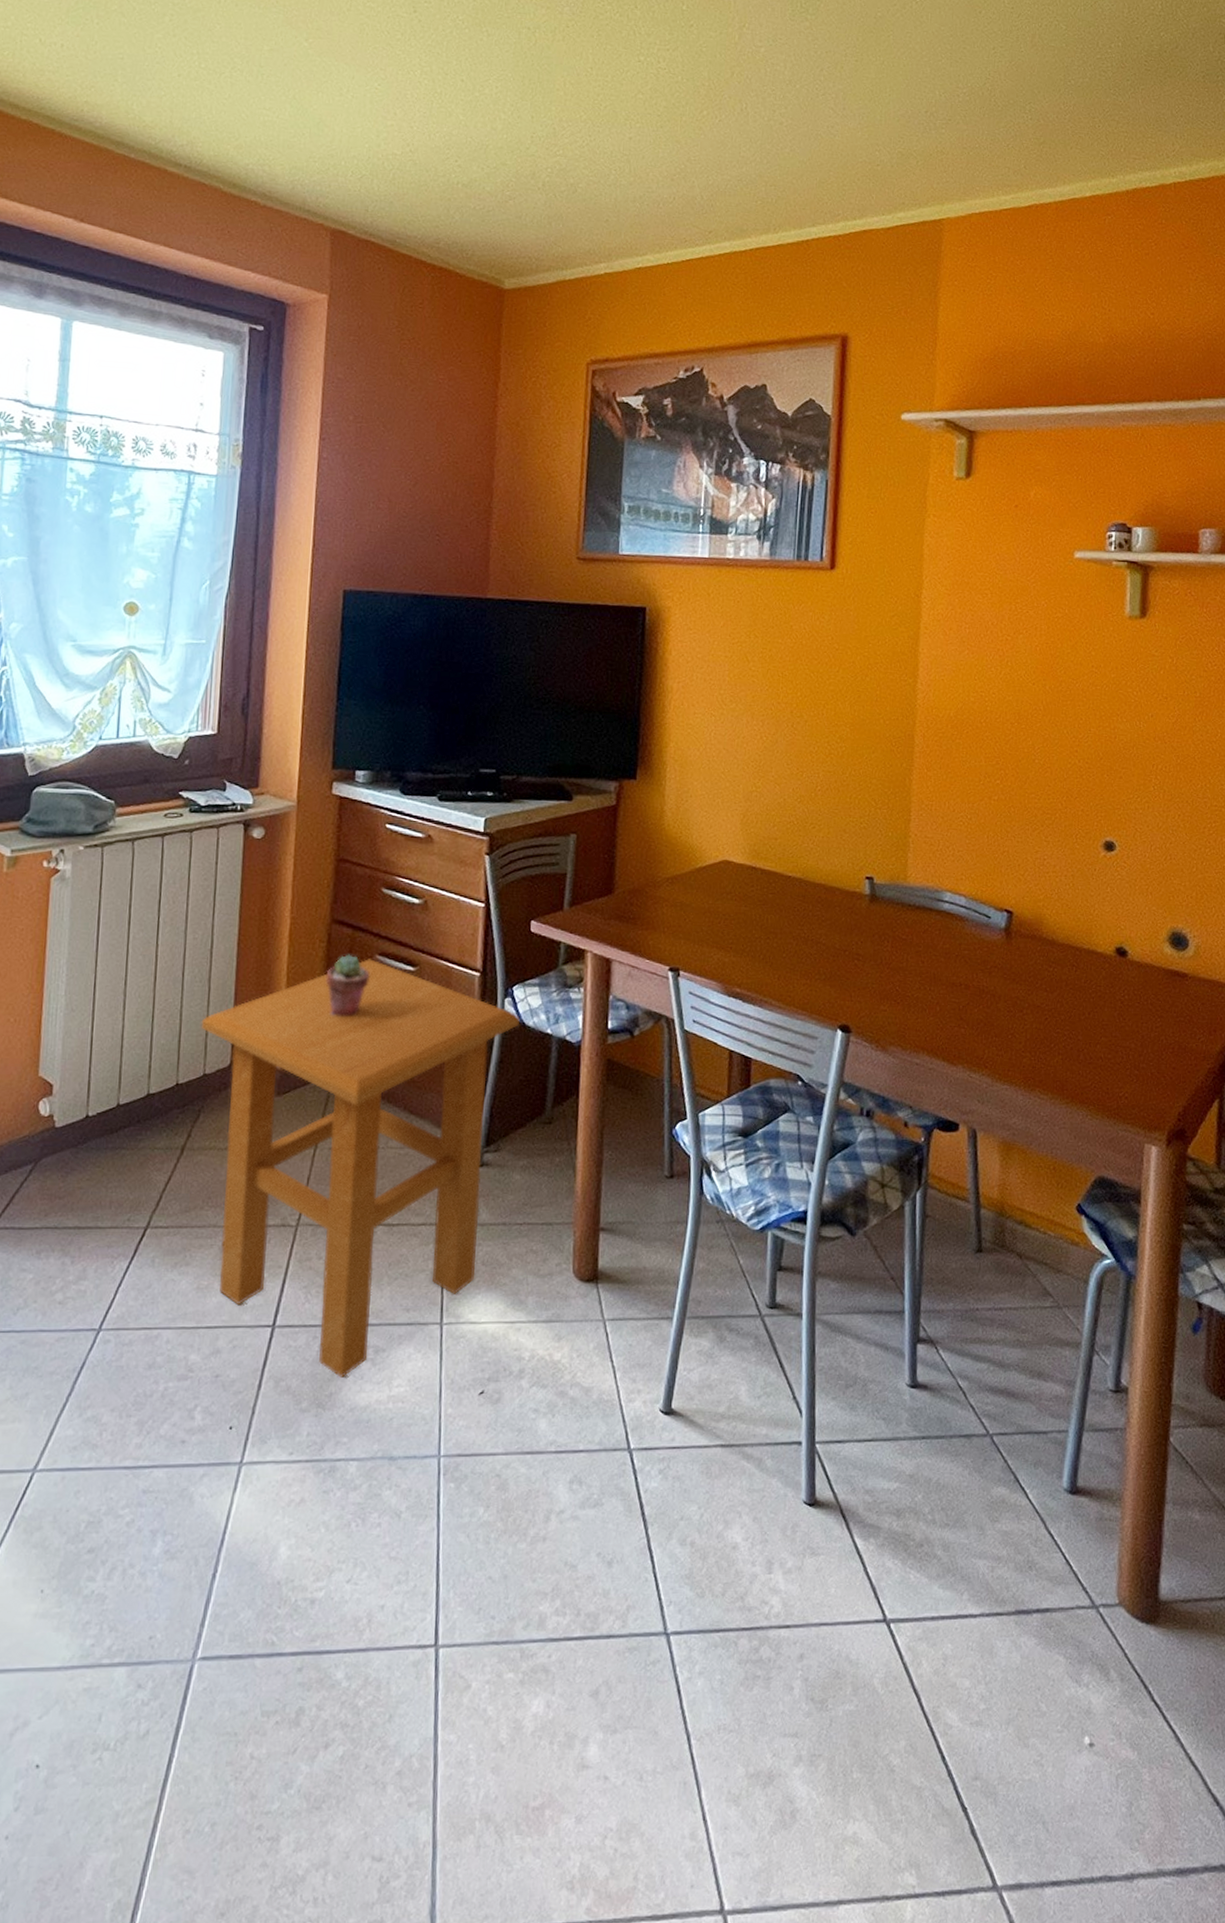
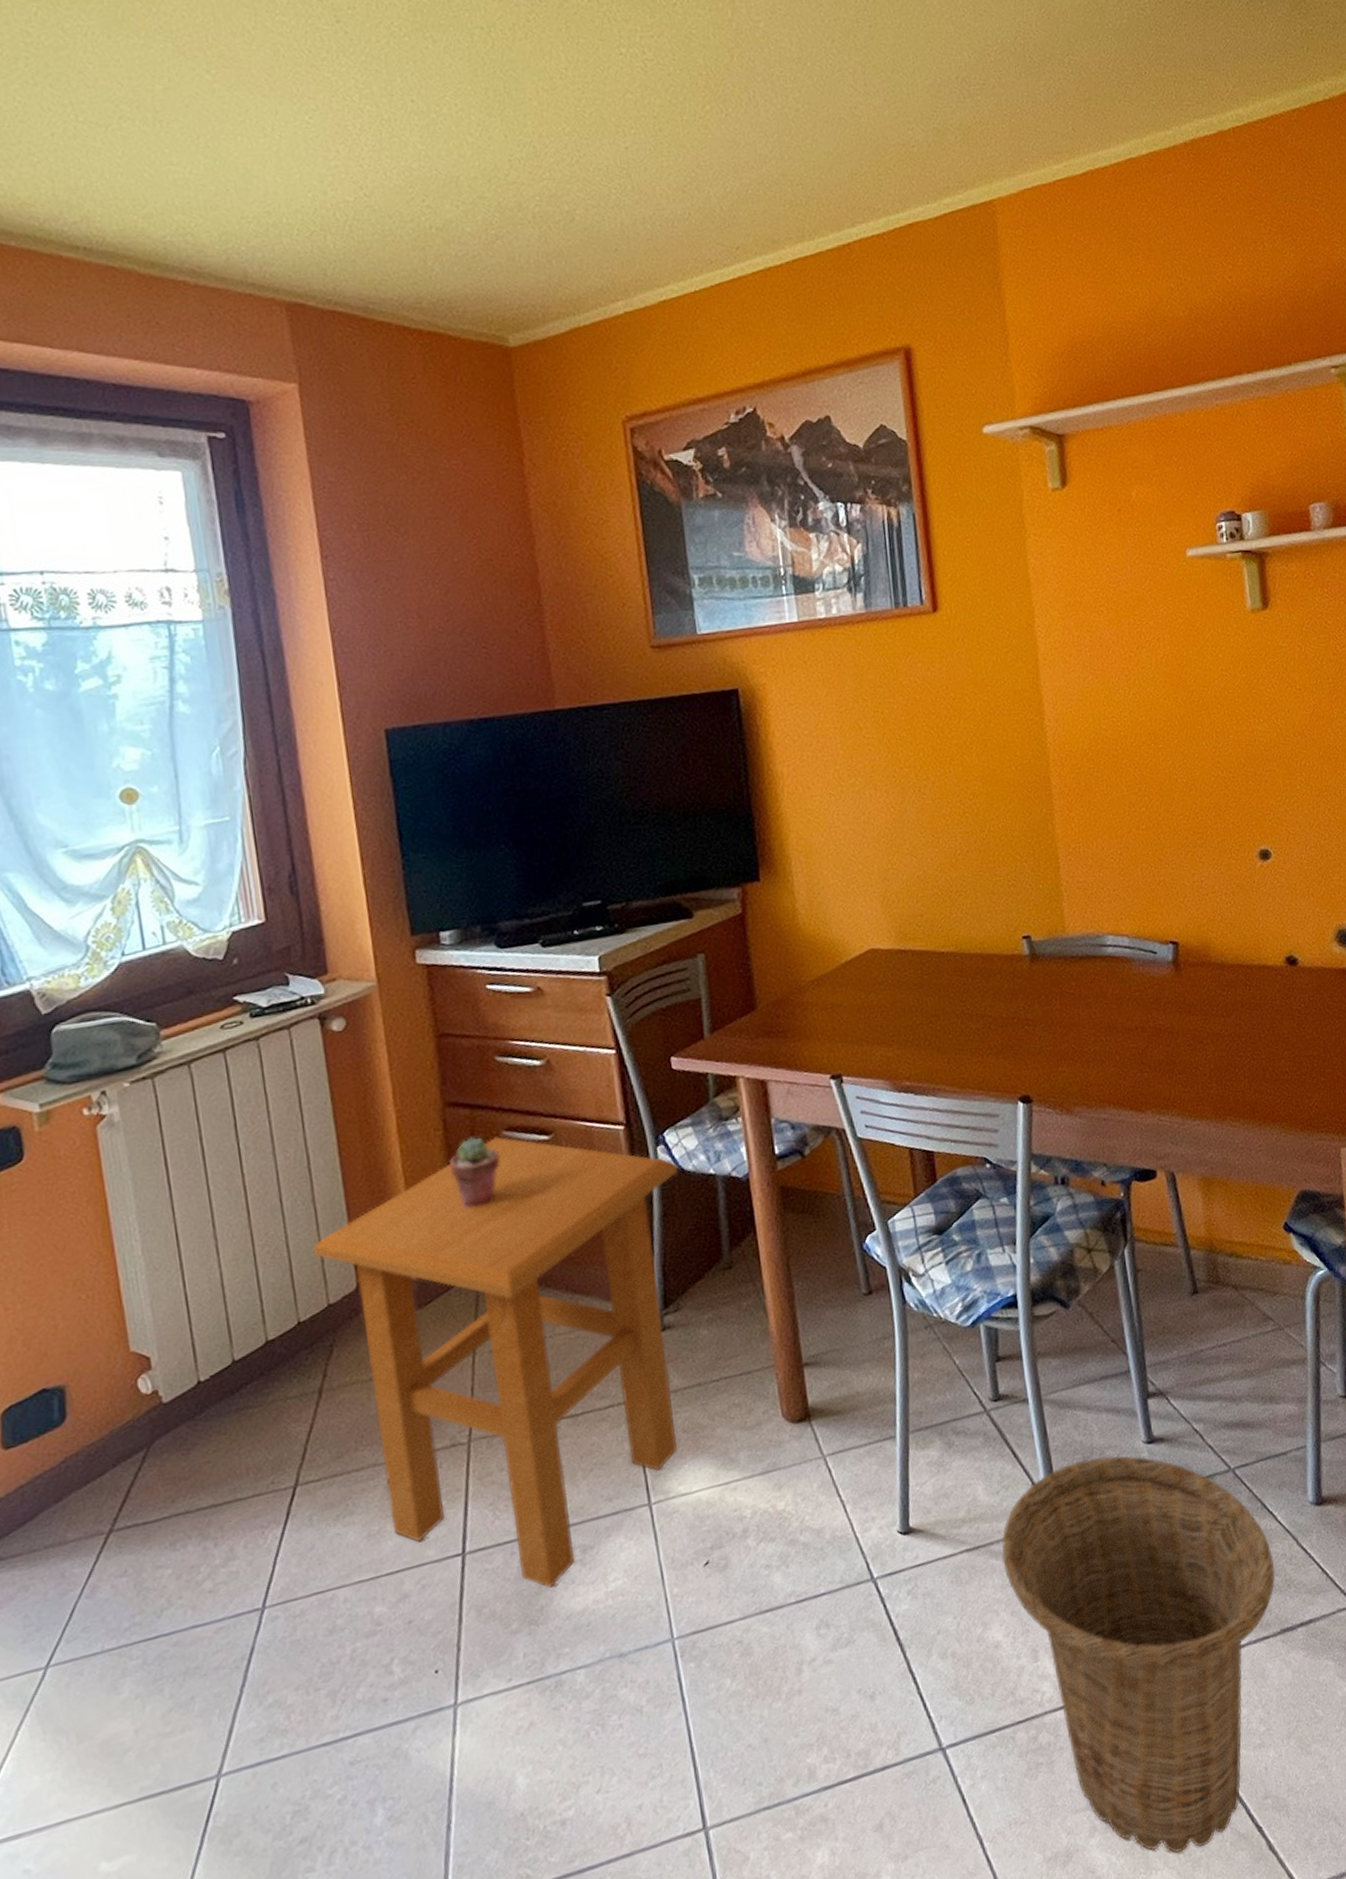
basket: none [753,1386,1019,1810] -> present [1002,1455,1276,1853]

